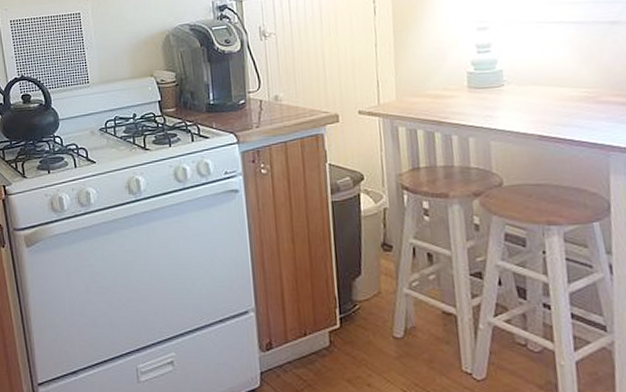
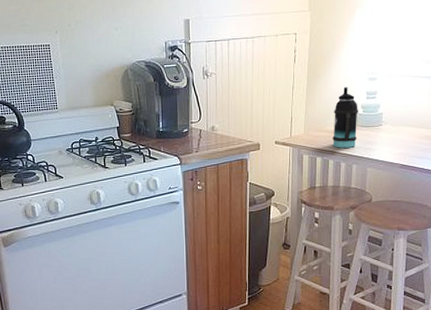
bottle: none [434,40,471,117] -> present [333,87,358,148]

